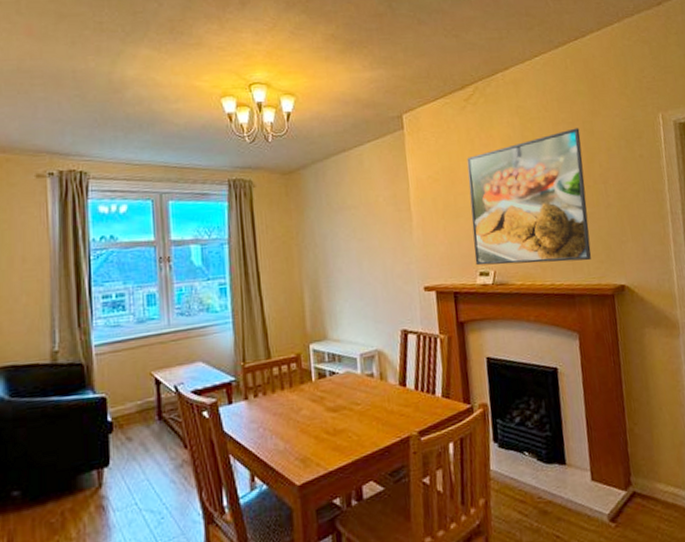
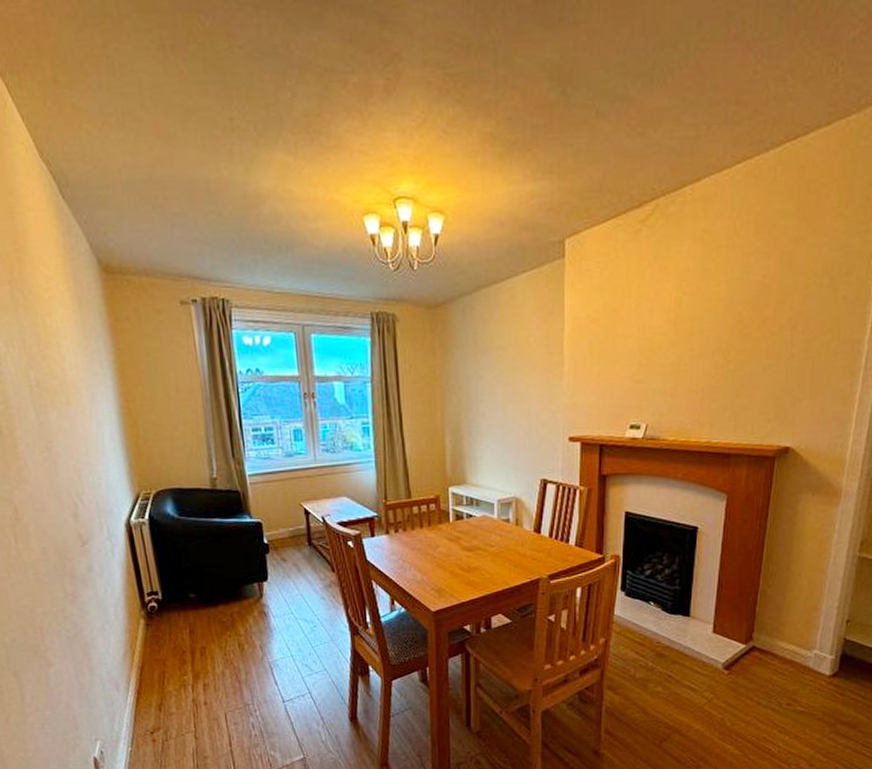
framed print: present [466,128,592,266] -> none [627,260,775,419]

